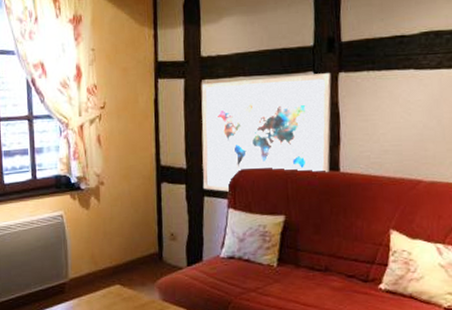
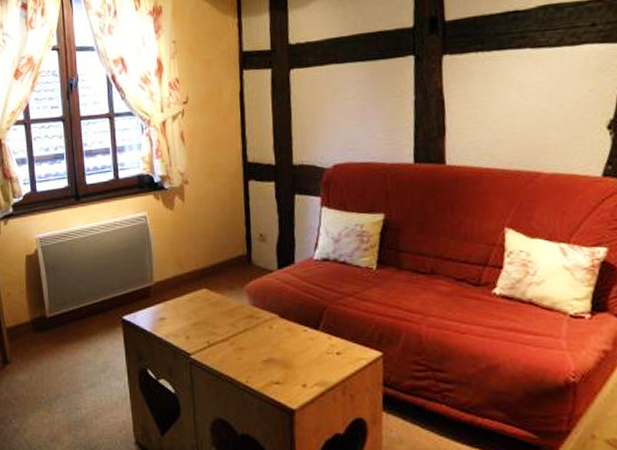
wall art: present [201,73,332,192] -> none [290,56,435,189]

